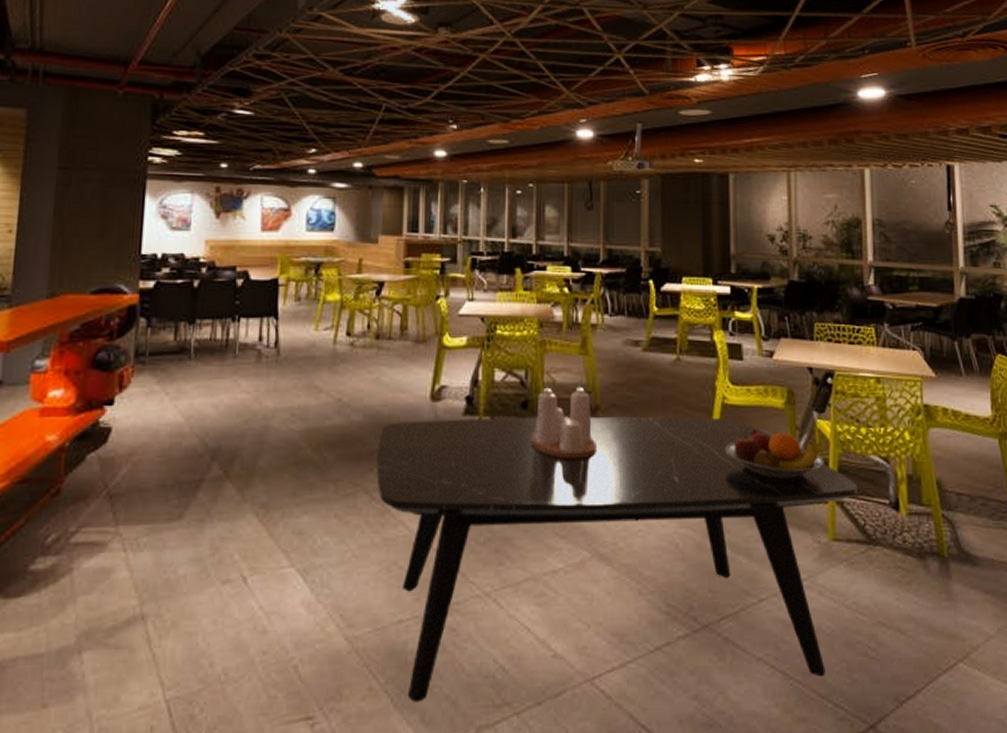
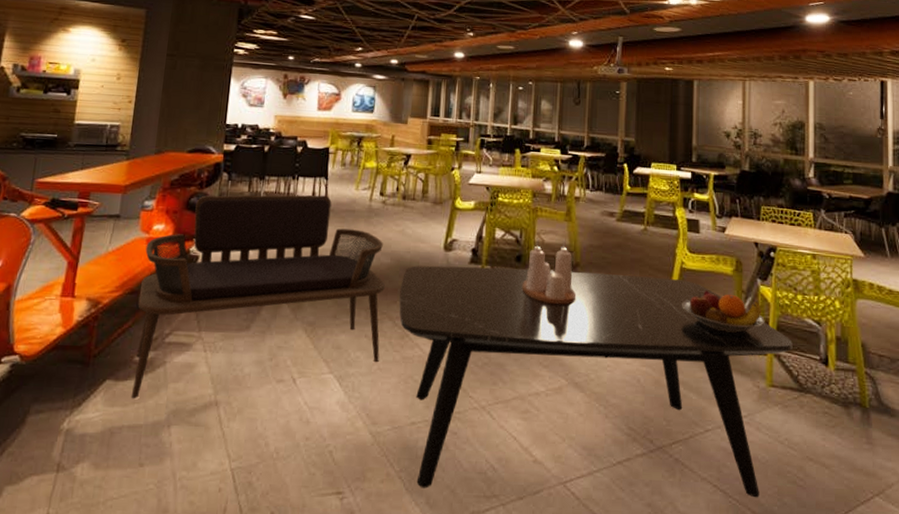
bench: none [26,340,357,621] -> present [130,195,385,399]

